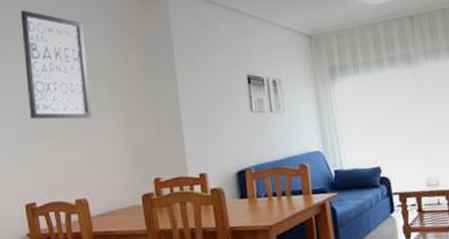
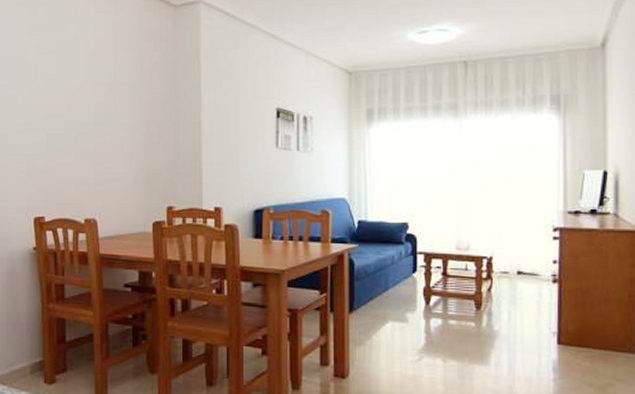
wall art: present [20,10,92,120] -> none [43,13,109,136]

